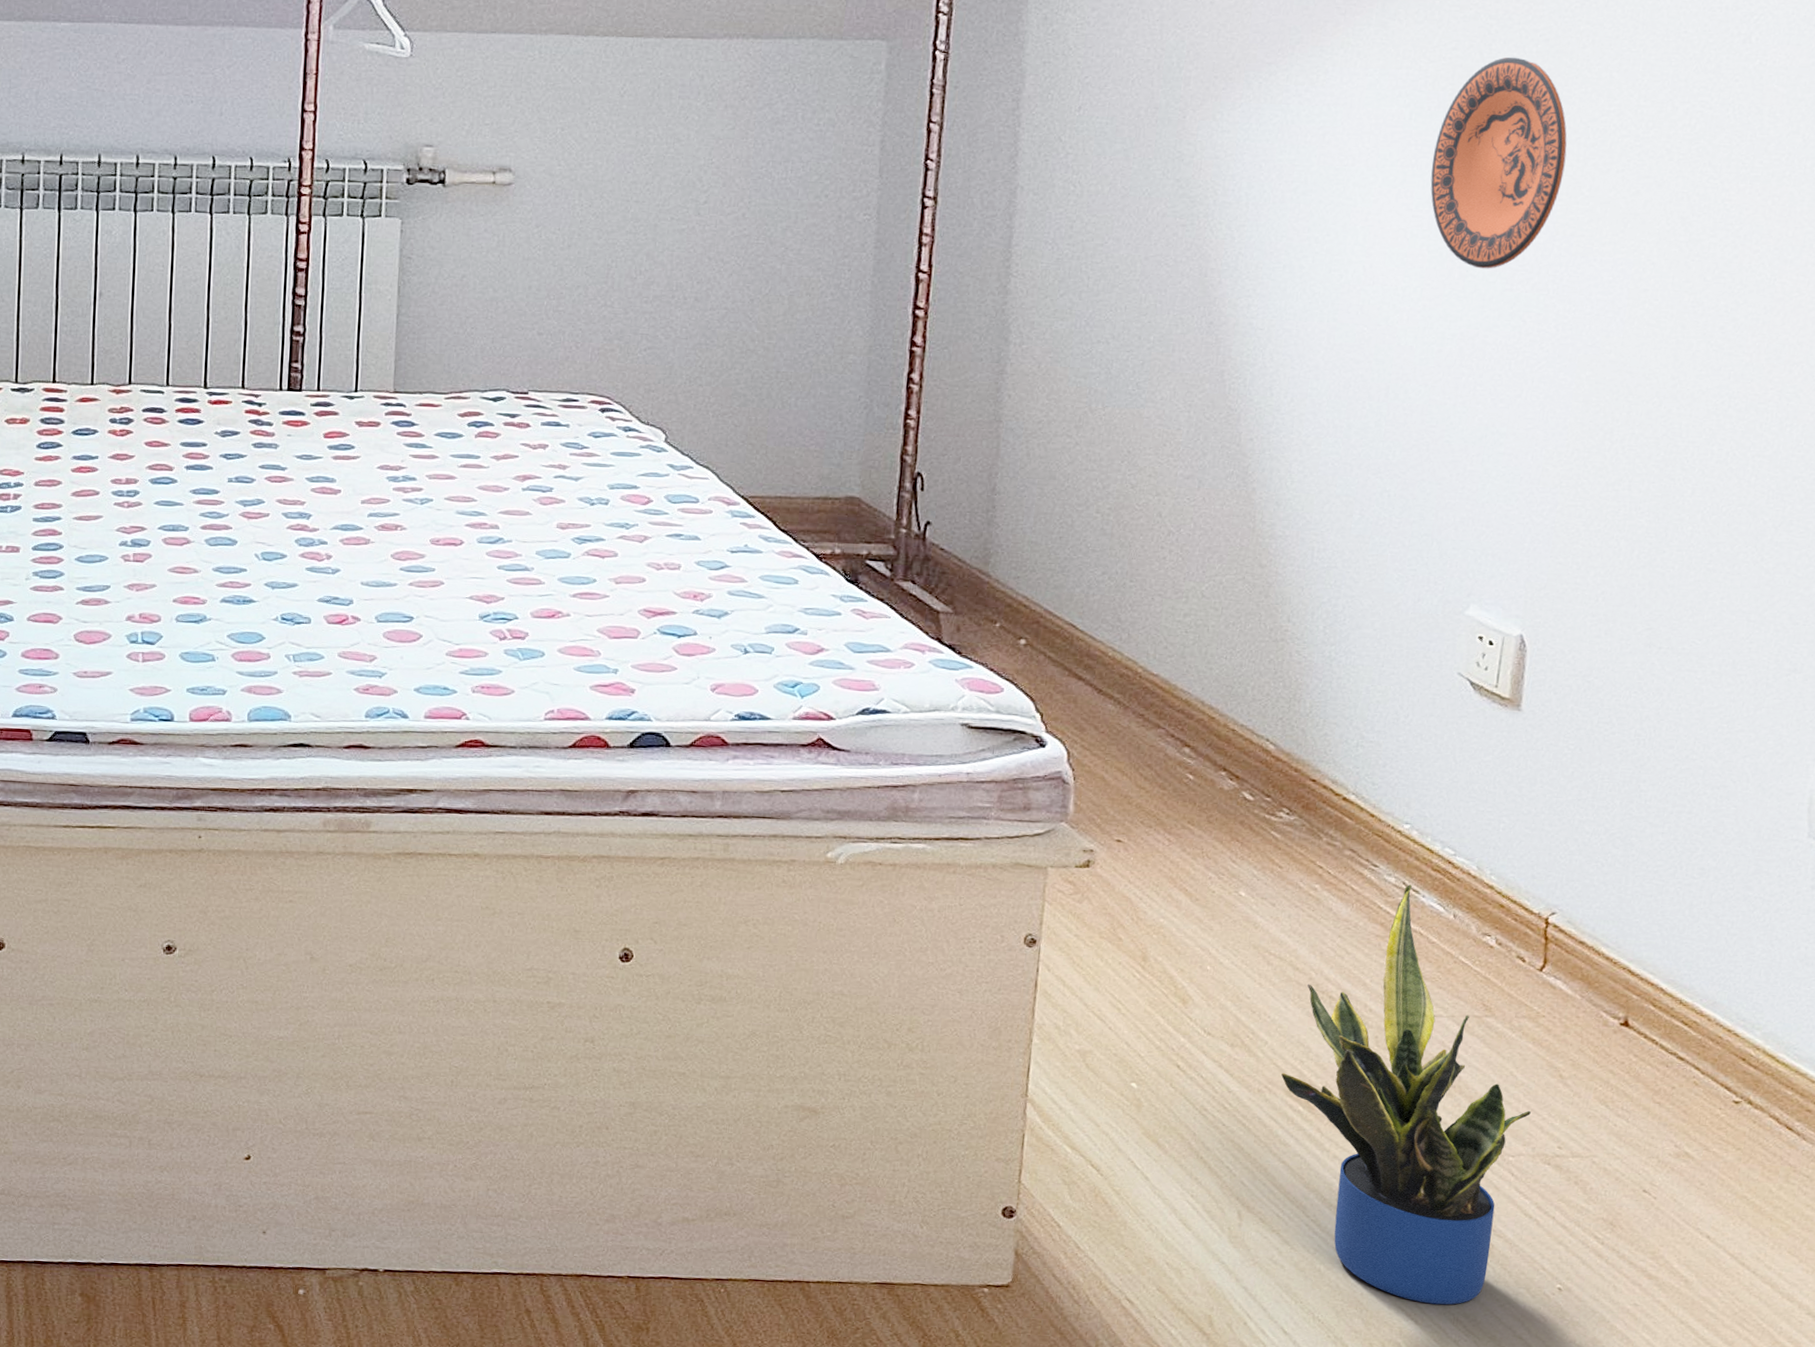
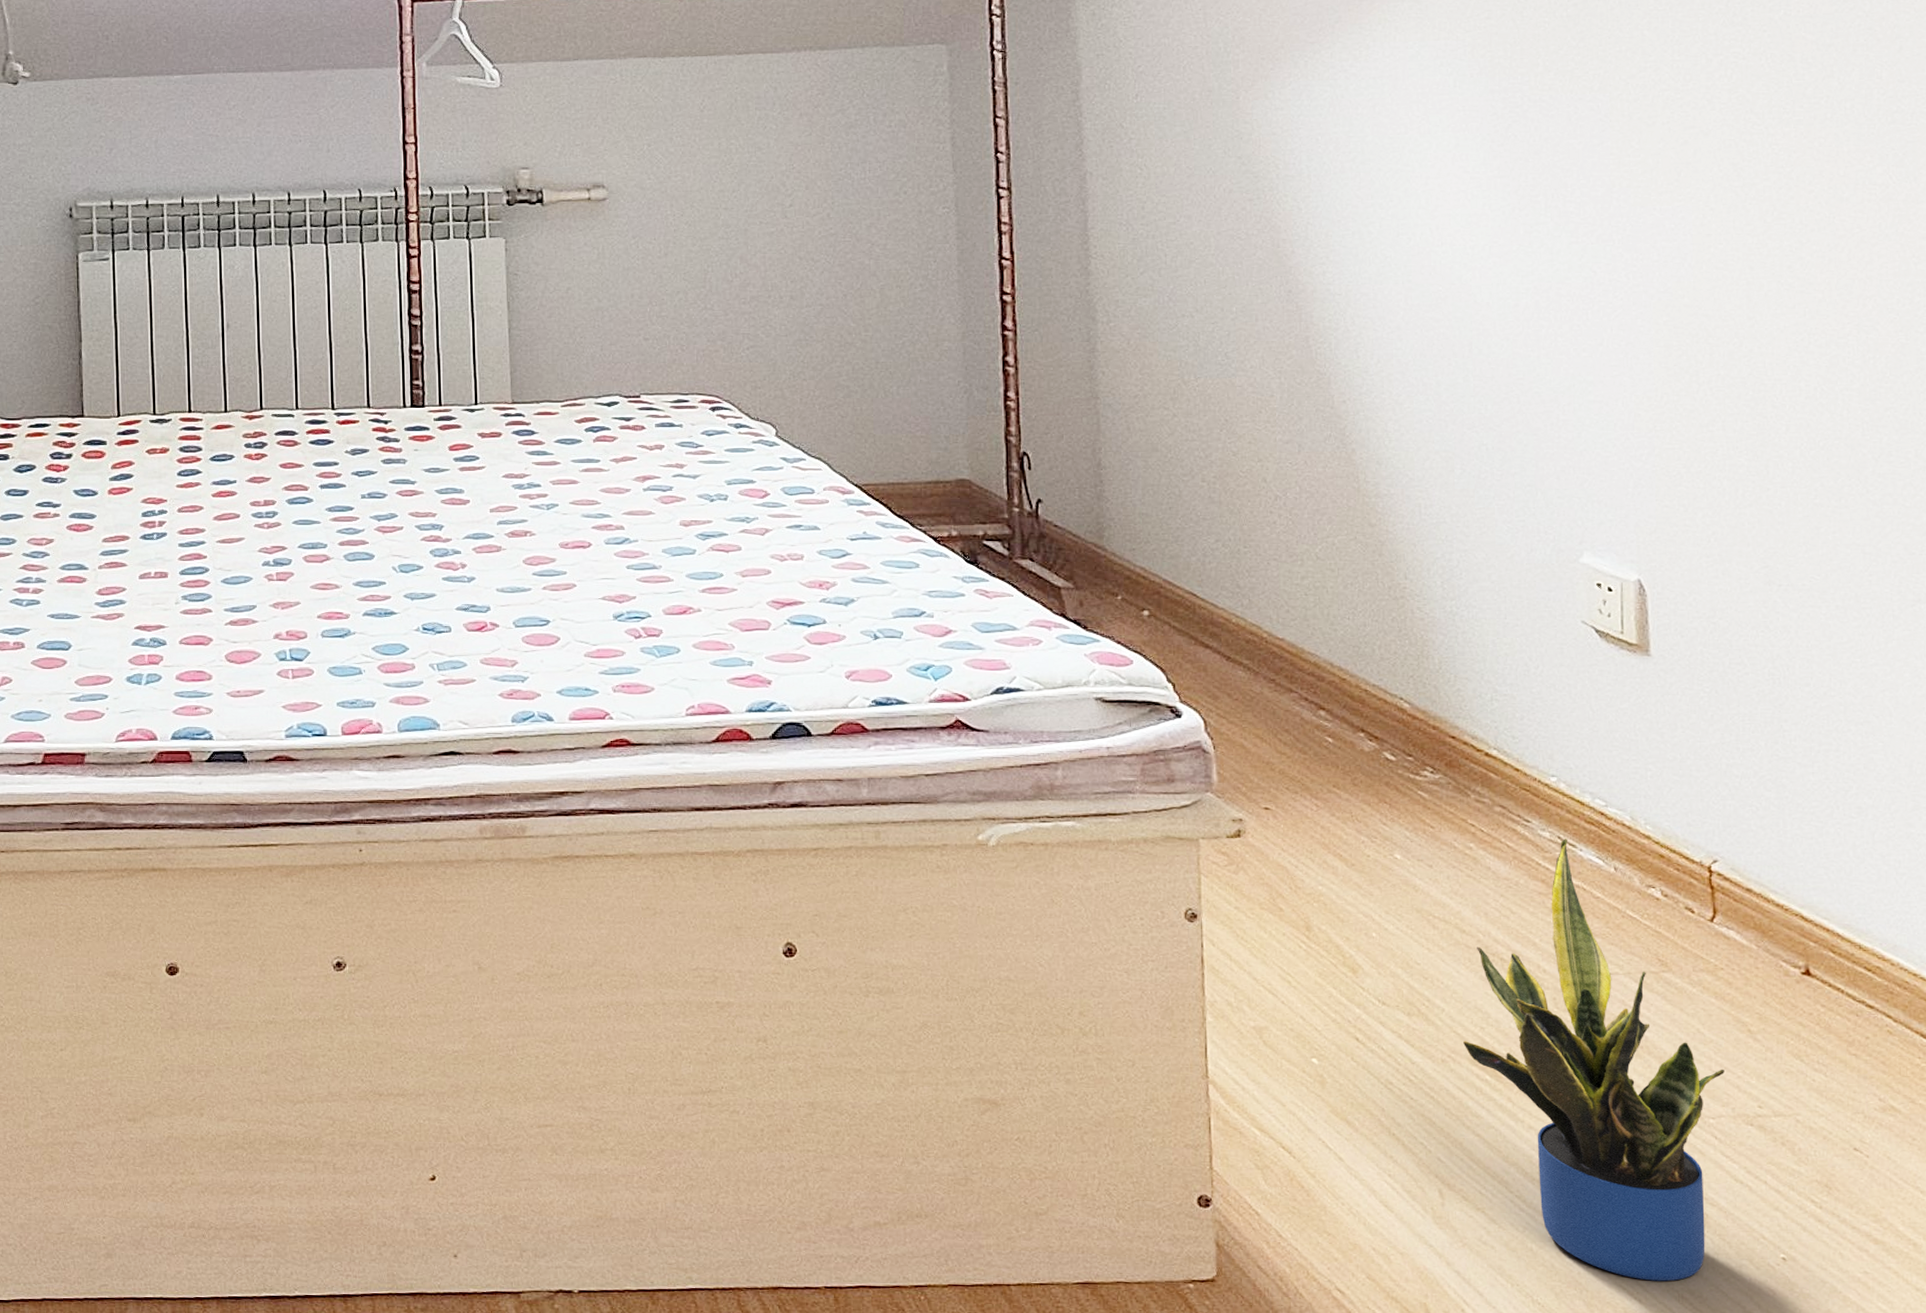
decorative plate: present [1430,57,1567,269] -> none [1481,22,1611,224]

